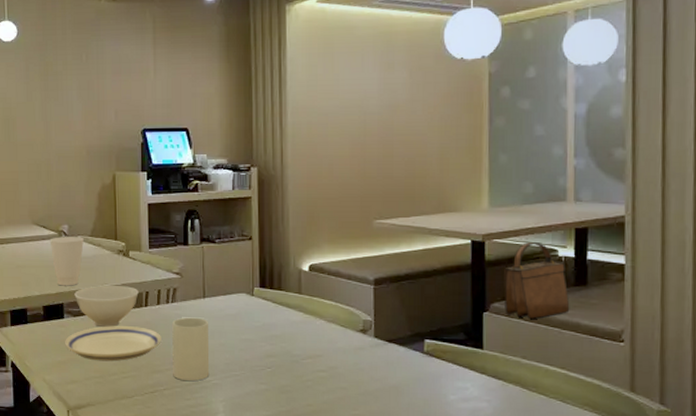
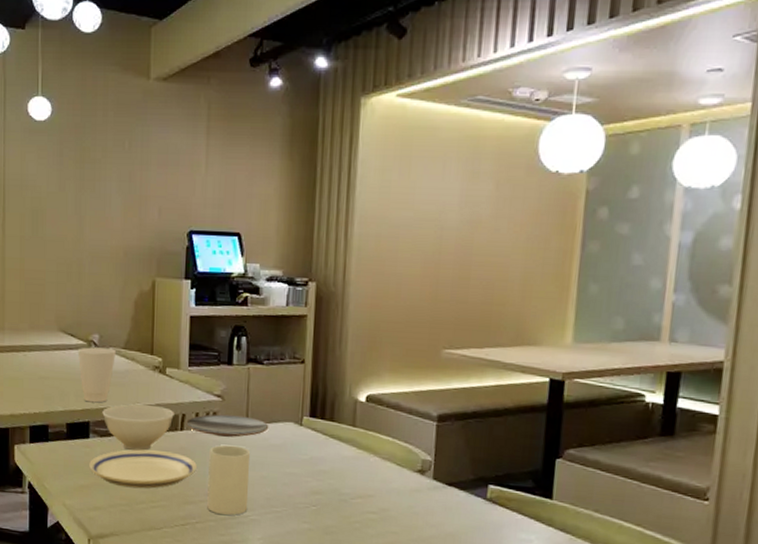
plate: none [150,290,224,310] -> present [186,414,269,437]
handbag: present [504,241,570,320] -> none [580,383,653,471]

